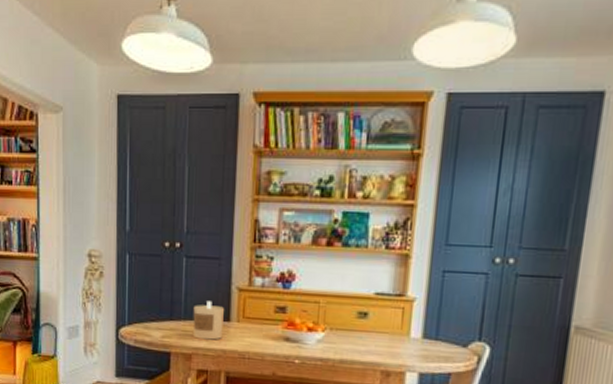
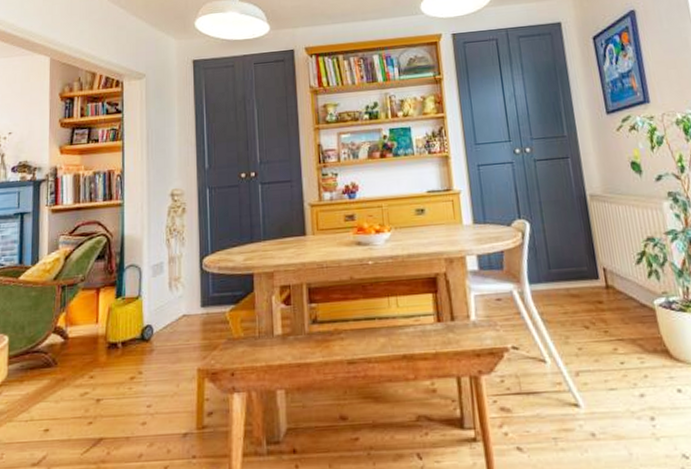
candle: present [192,301,224,340] -> none [271,219,301,257]

